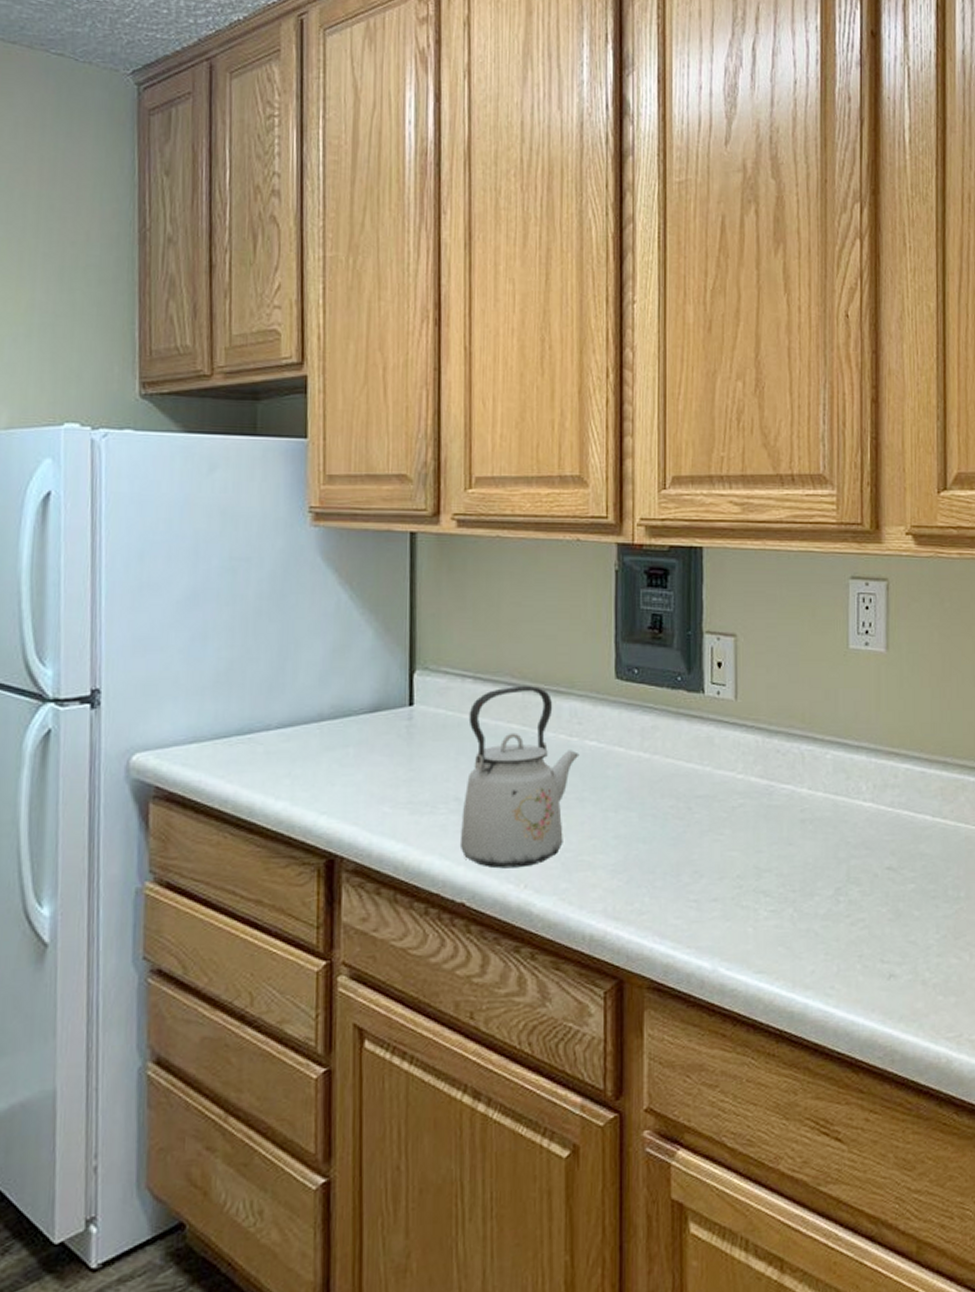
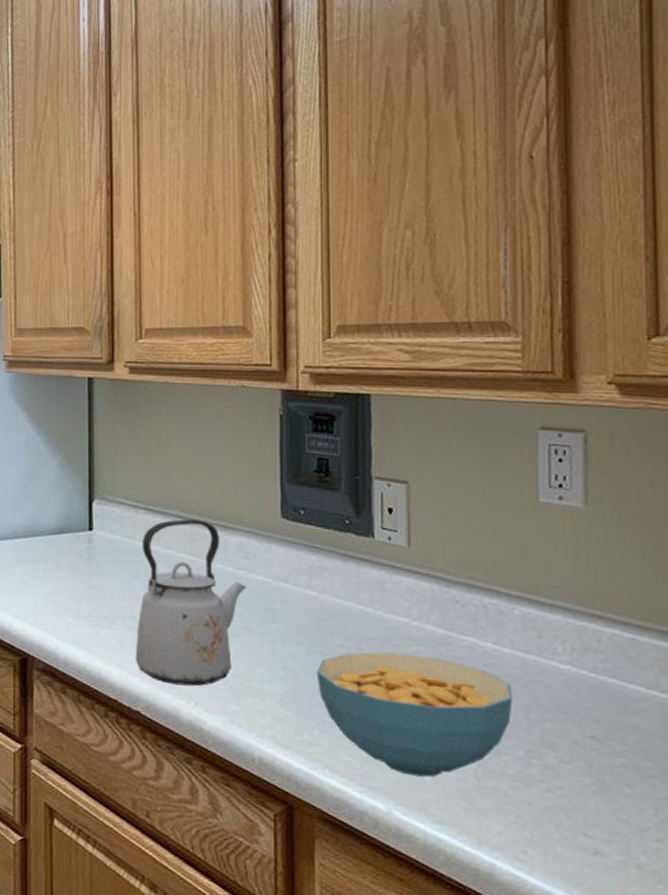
cereal bowl: none [647,808,824,930] -> present [316,652,513,778]

